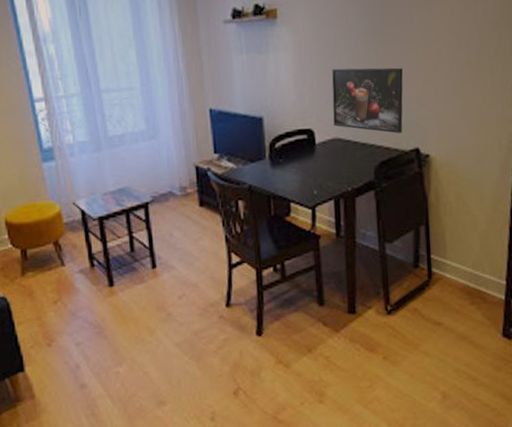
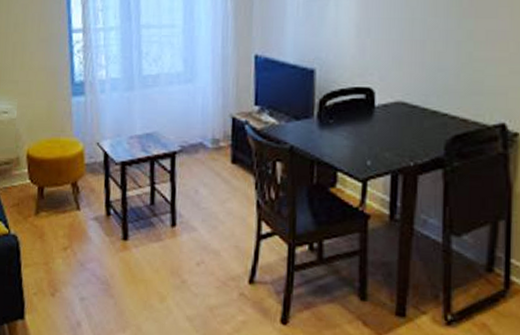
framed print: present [332,67,403,133] -> none [399,20,492,103]

